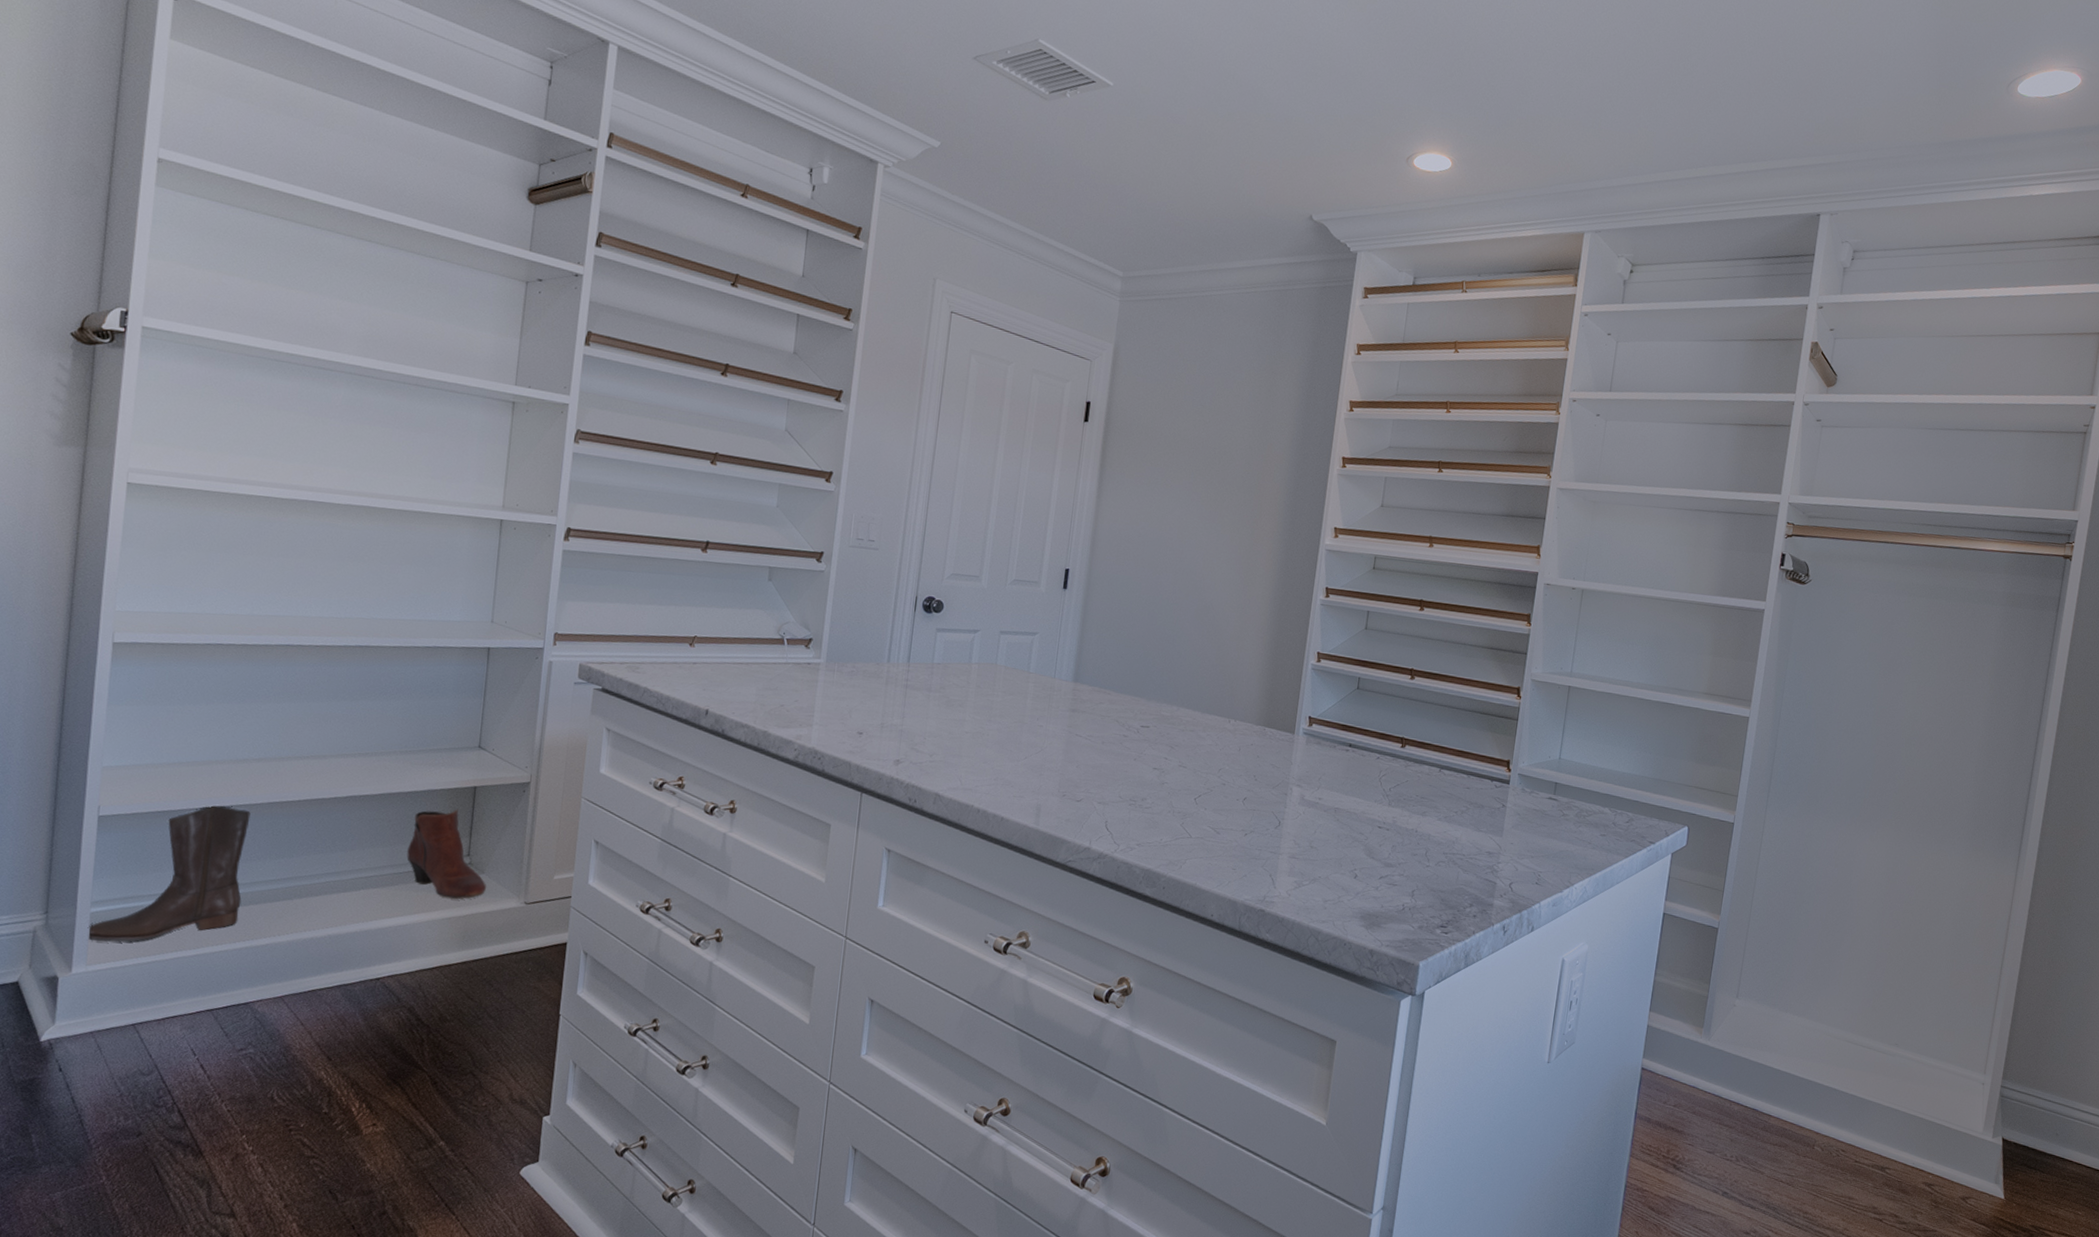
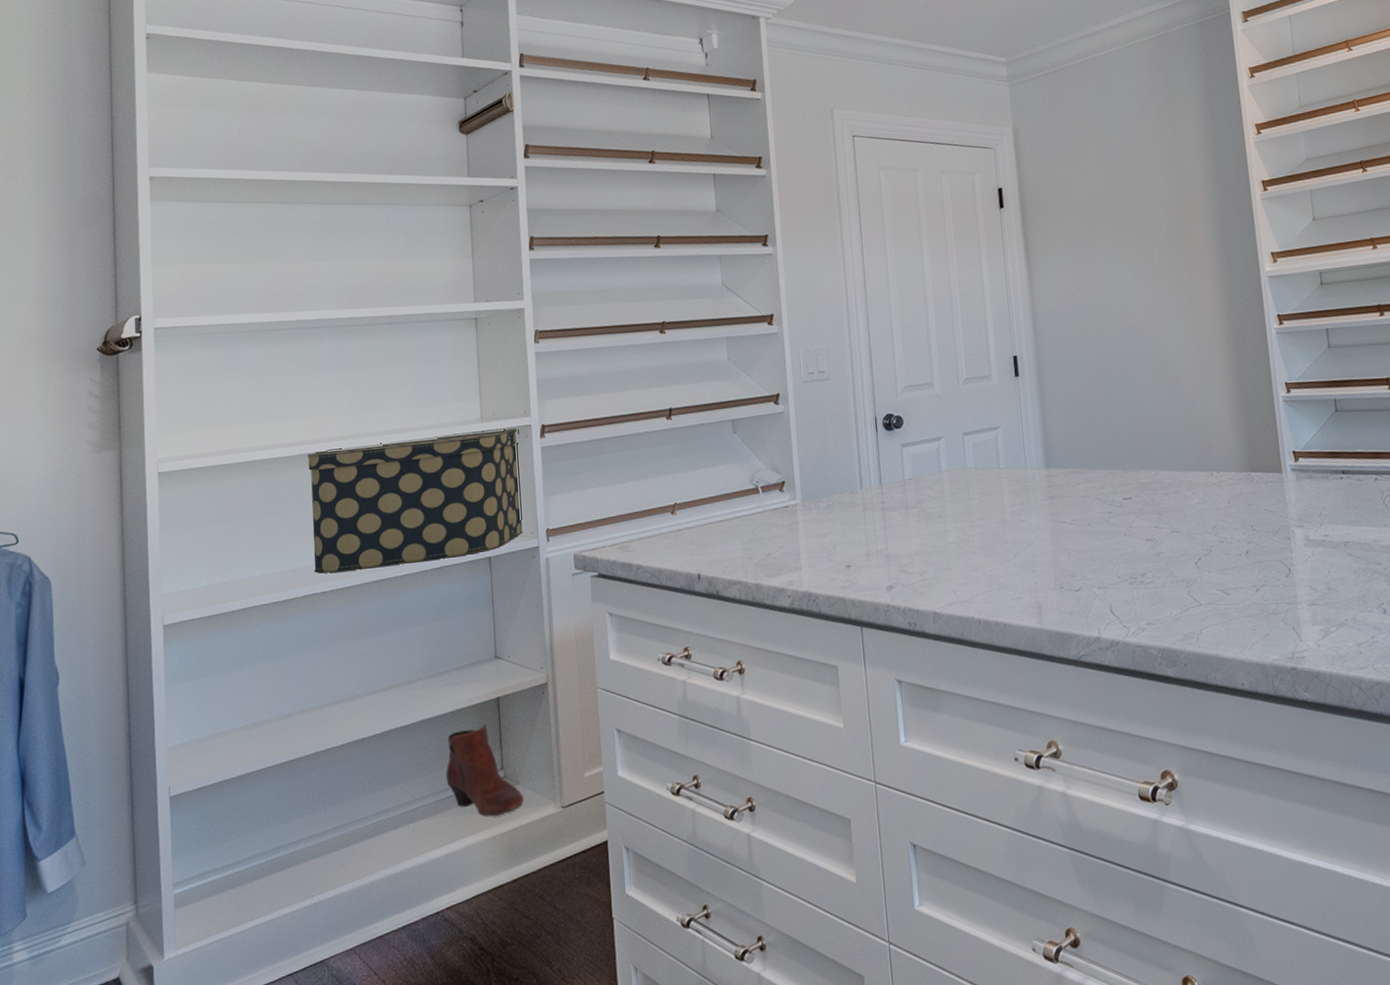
boot: present [87,805,251,942] -> none [173,764,305,924]
storage box: none [293,501,542,641] -> present [308,428,523,574]

